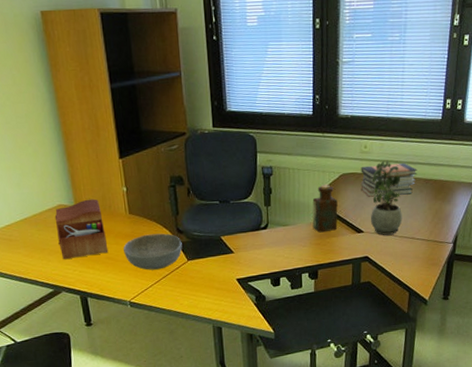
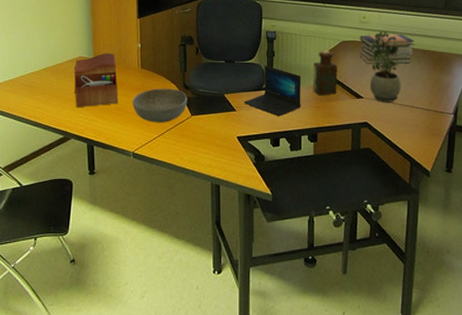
laptop: none [241,204,301,256] -> present [244,66,302,116]

